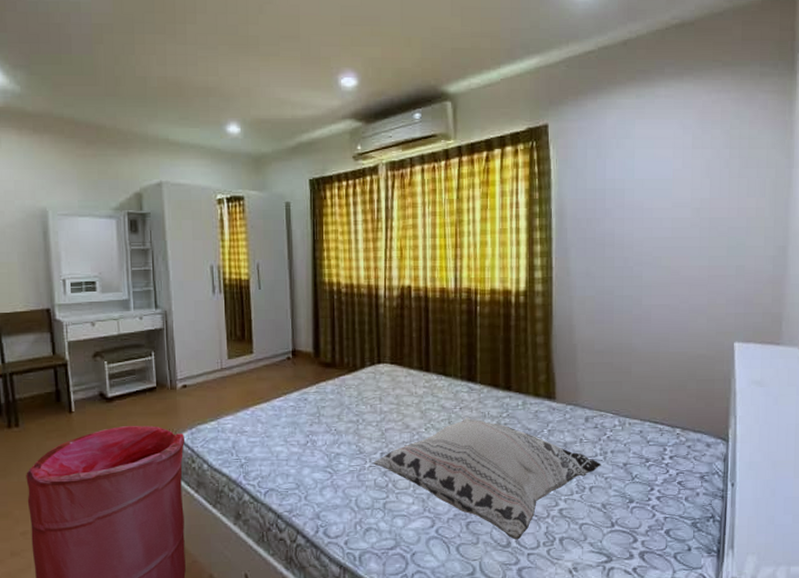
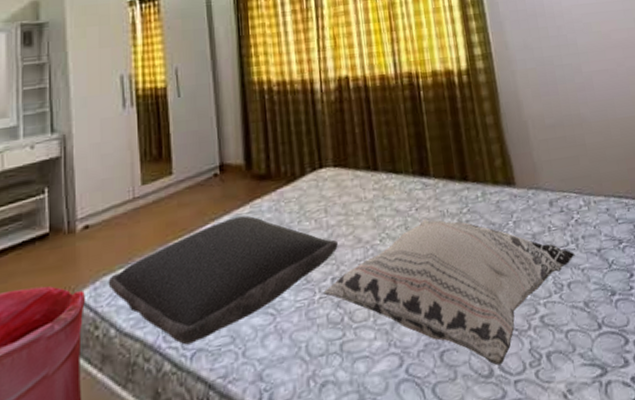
pillow: none [201,394,388,484] -> present [108,215,338,345]

